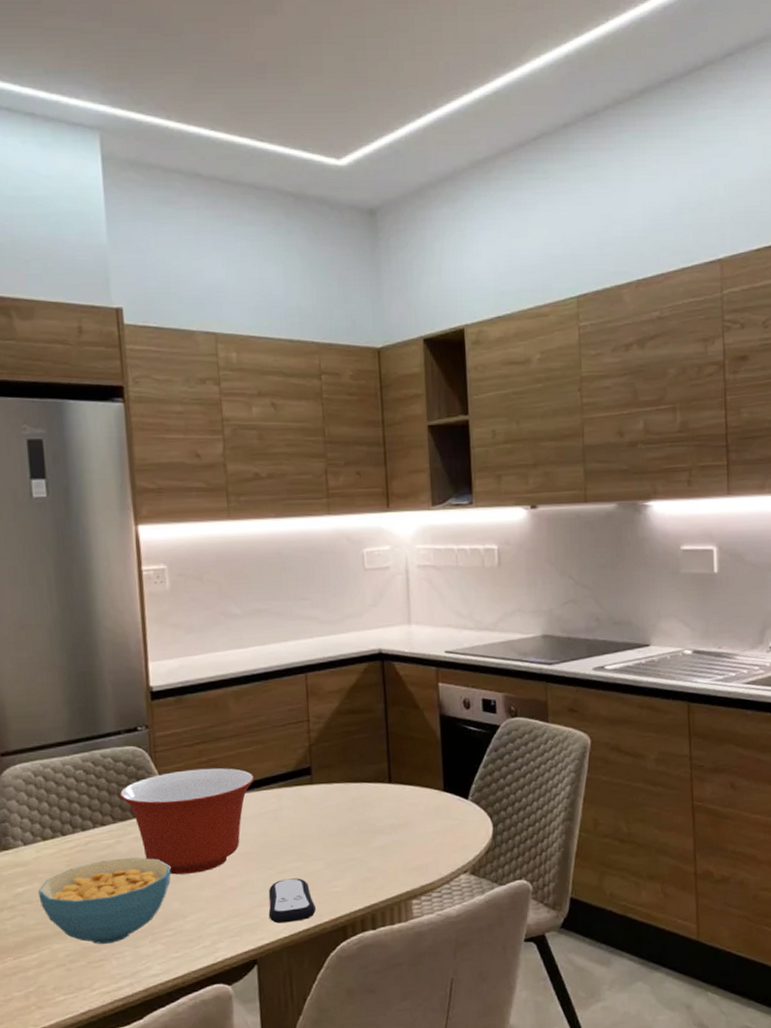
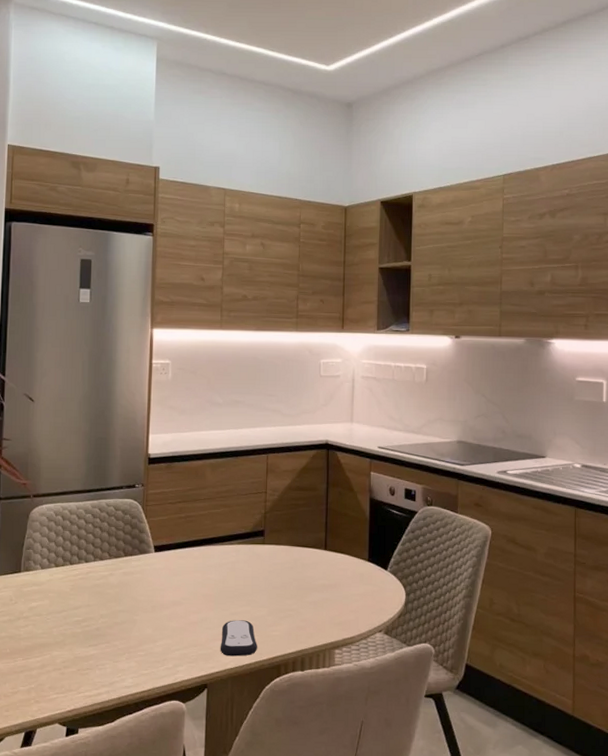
cereal bowl: present [38,857,171,944] -> none [47,588,149,656]
mixing bowl: present [119,767,254,875] -> none [116,522,219,607]

